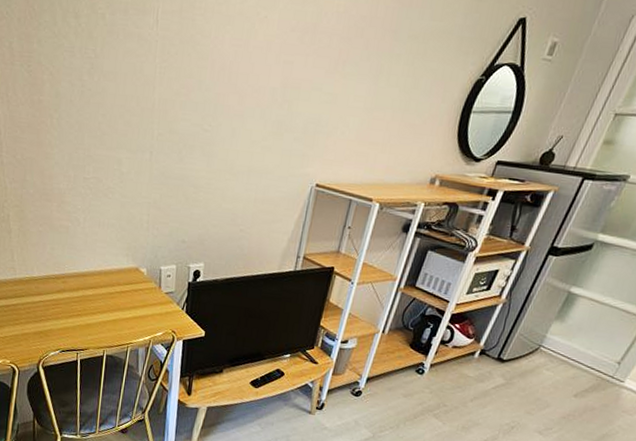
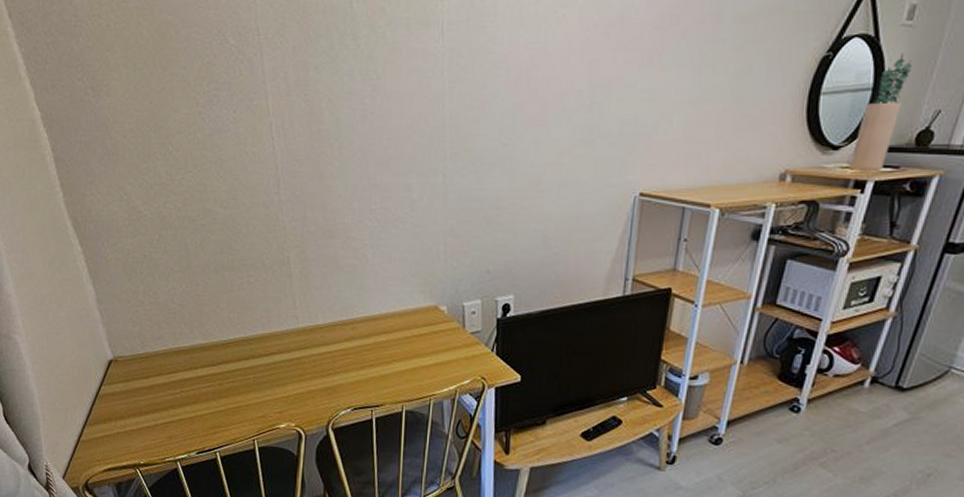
vase: none [486,84,547,182] -> present [849,54,913,170]

